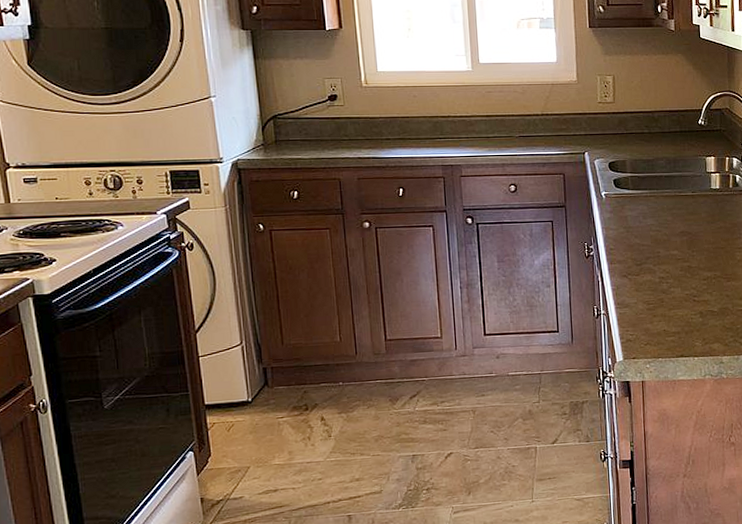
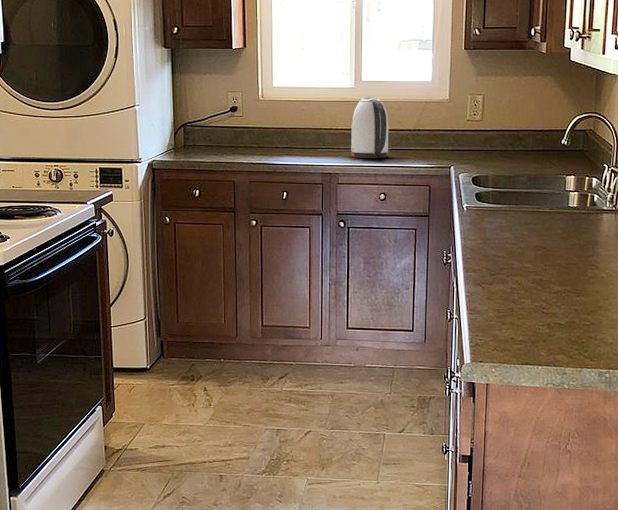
kettle: none [471,80,516,147] -> present [351,97,389,158]

